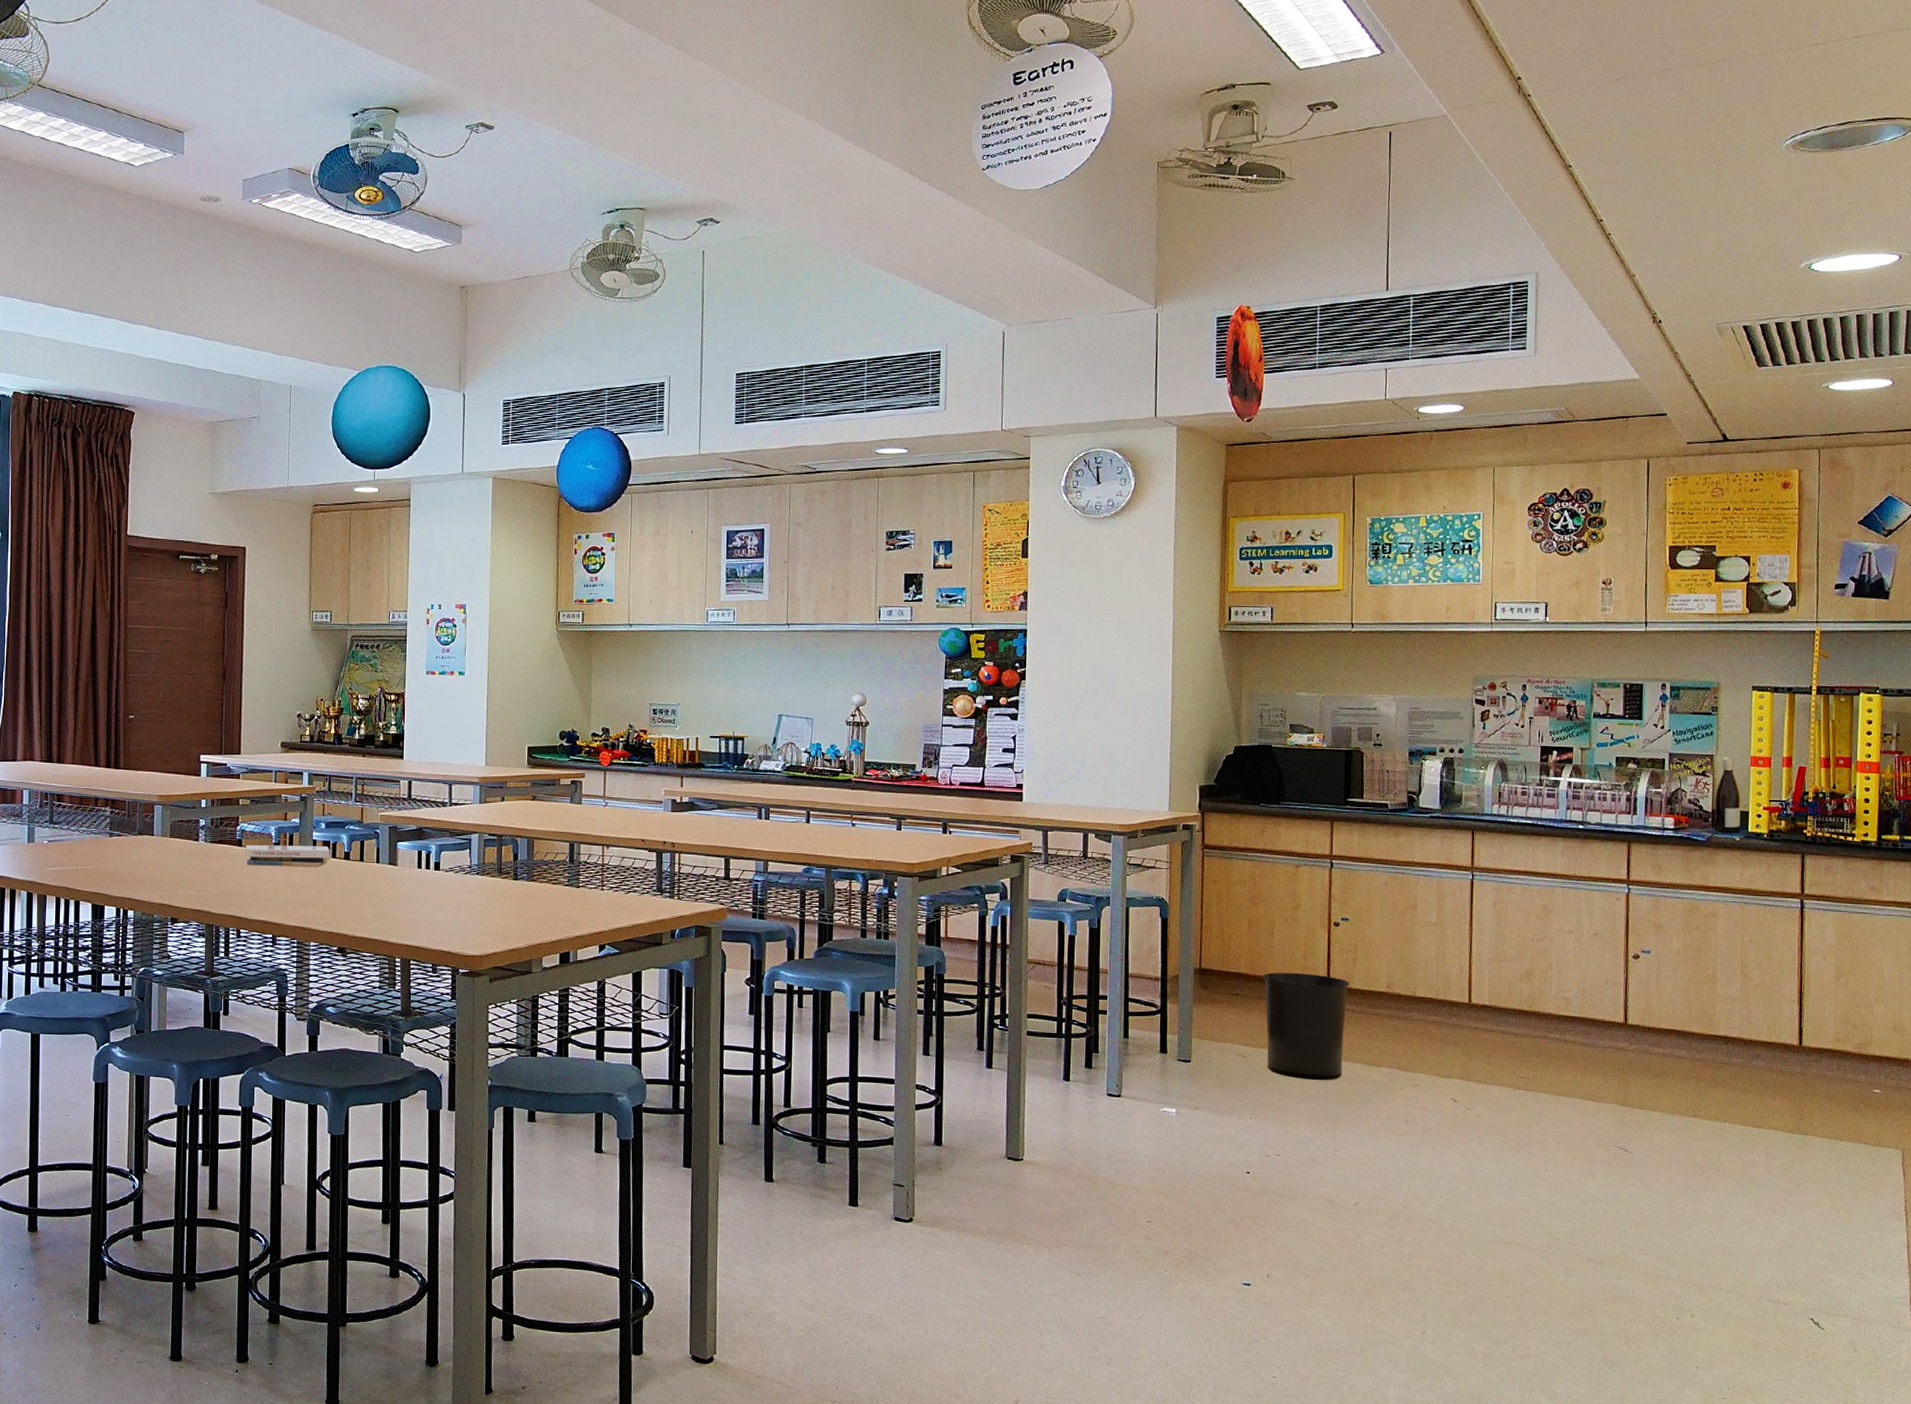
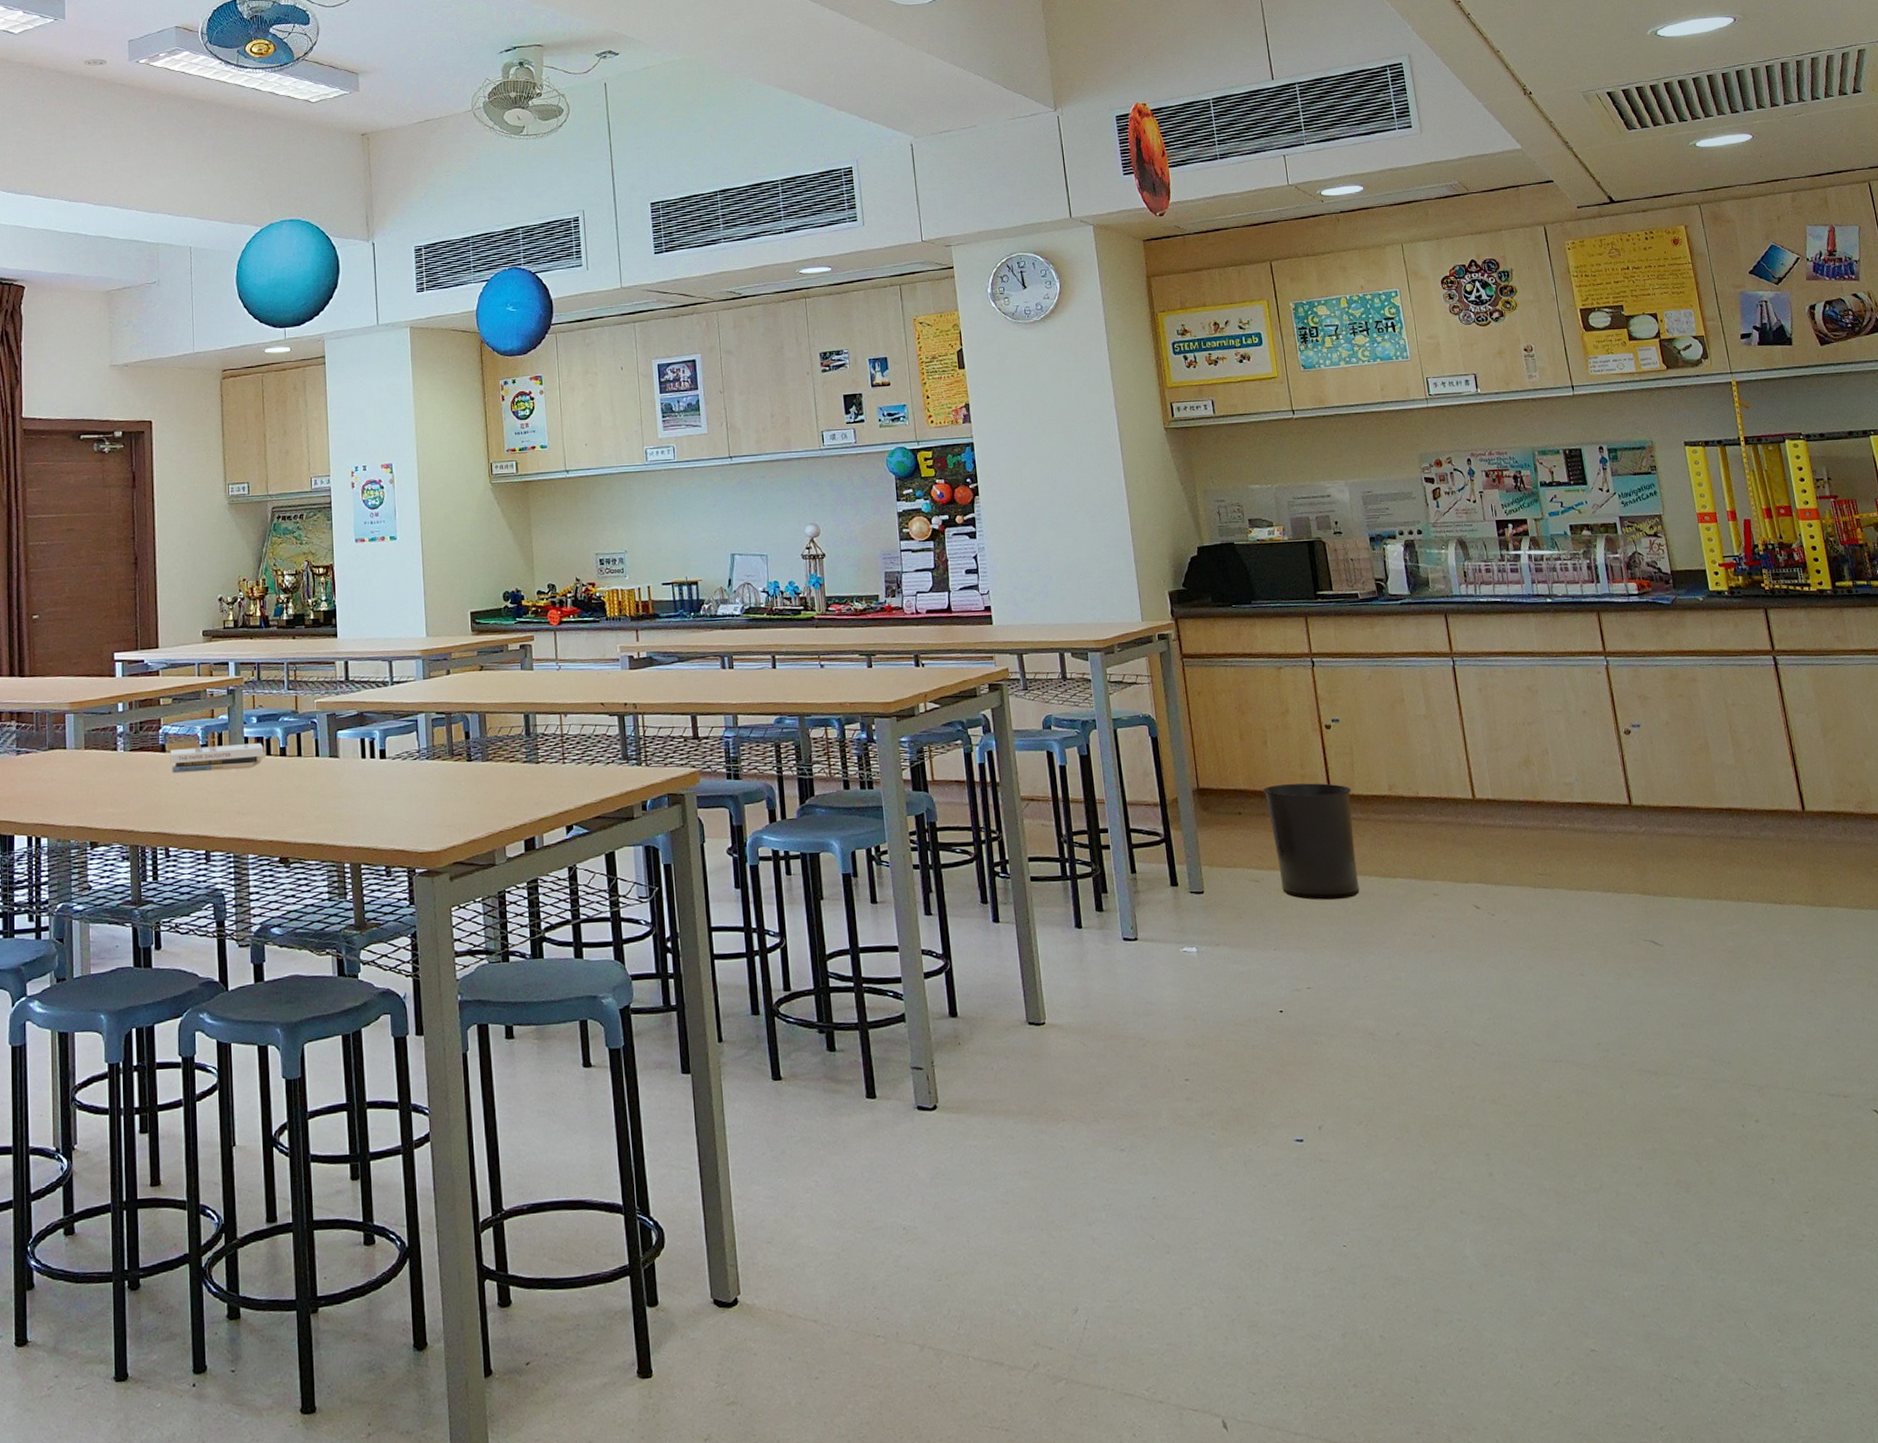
bottle: present [1713,756,1741,834] -> none [1670,514,1702,595]

